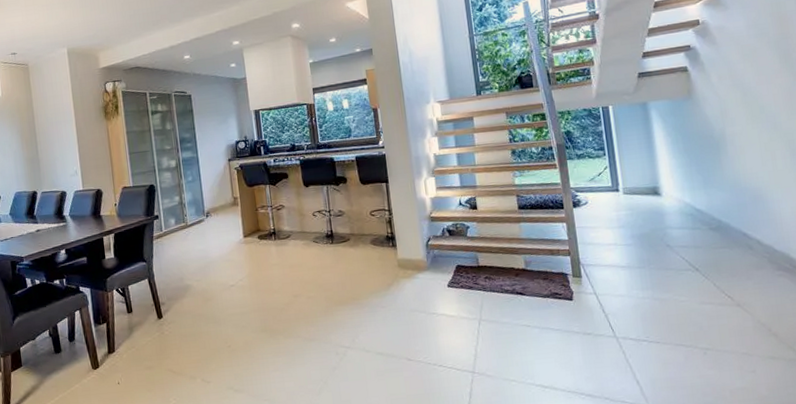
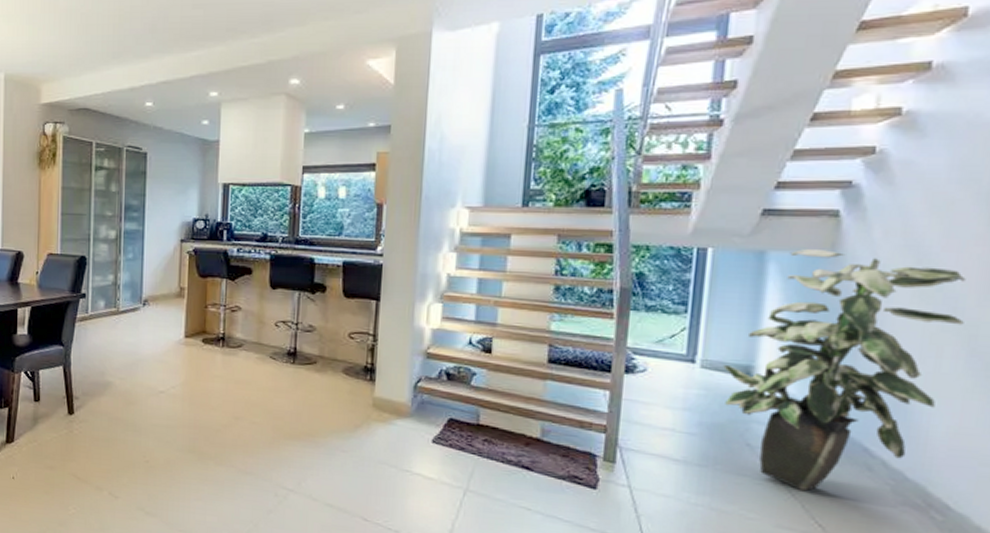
indoor plant: none [638,95,783,274] -> present [723,248,966,492]

